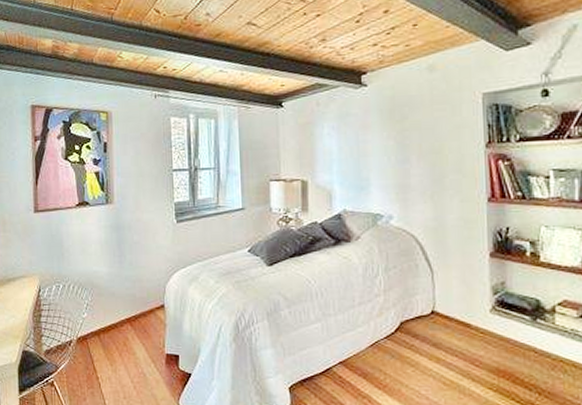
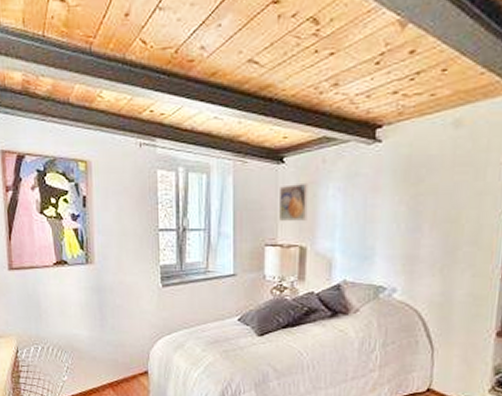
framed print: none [280,123,307,159] -> present [279,182,308,222]

